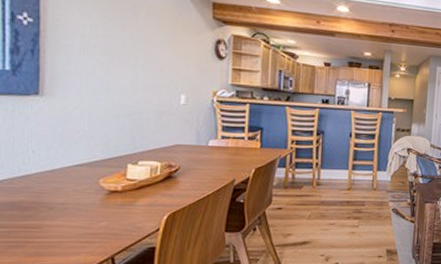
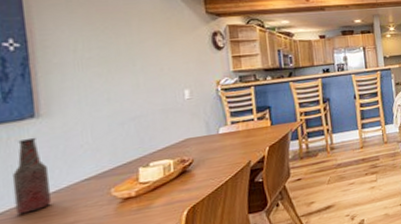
bottle: none [13,114,46,186] -> present [12,137,52,214]

